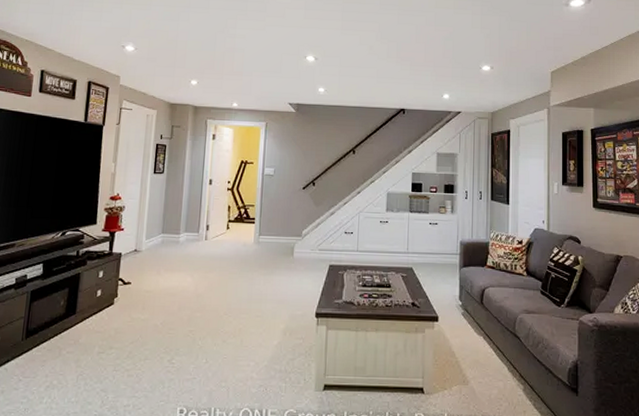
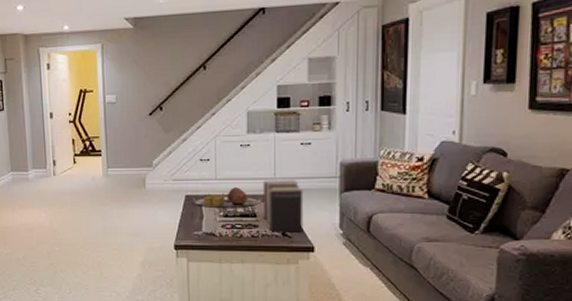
serving tray: none [335,259,396,280] -> present [192,187,262,209]
books: none [396,253,431,303] -> present [262,179,304,232]

